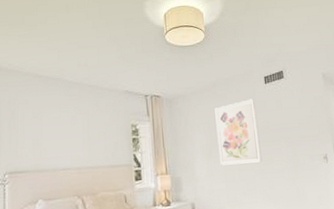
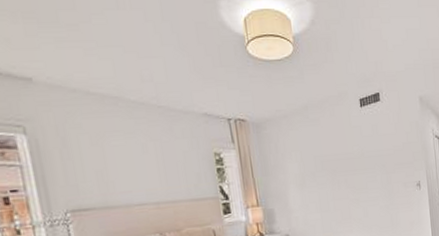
wall art: present [214,99,262,165] -> none [307,124,357,195]

